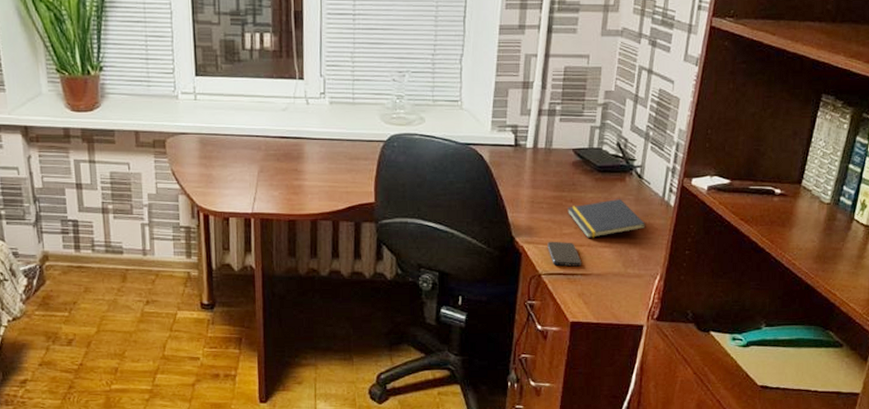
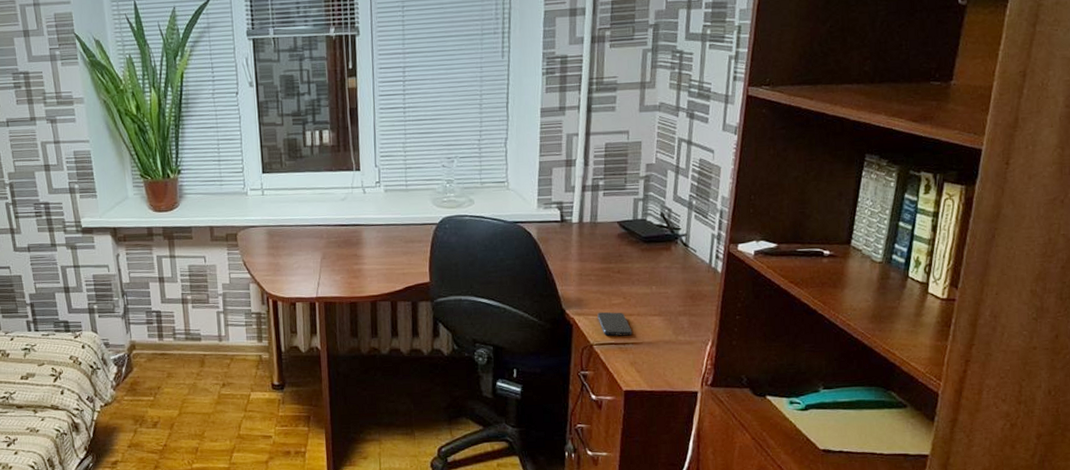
notepad: present [568,199,646,238] -> none [615,268,695,307]

